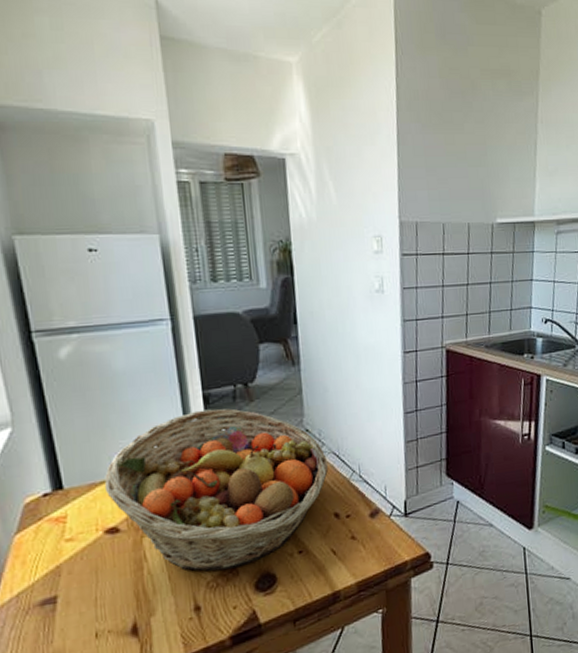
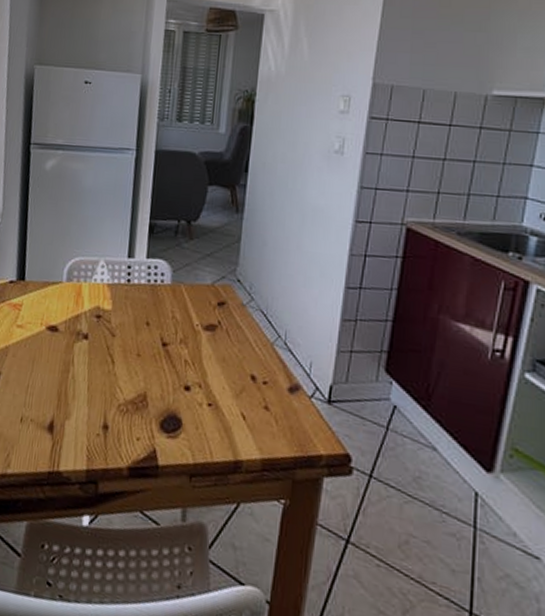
fruit basket: present [104,408,328,571] -> none [54,237,254,400]

